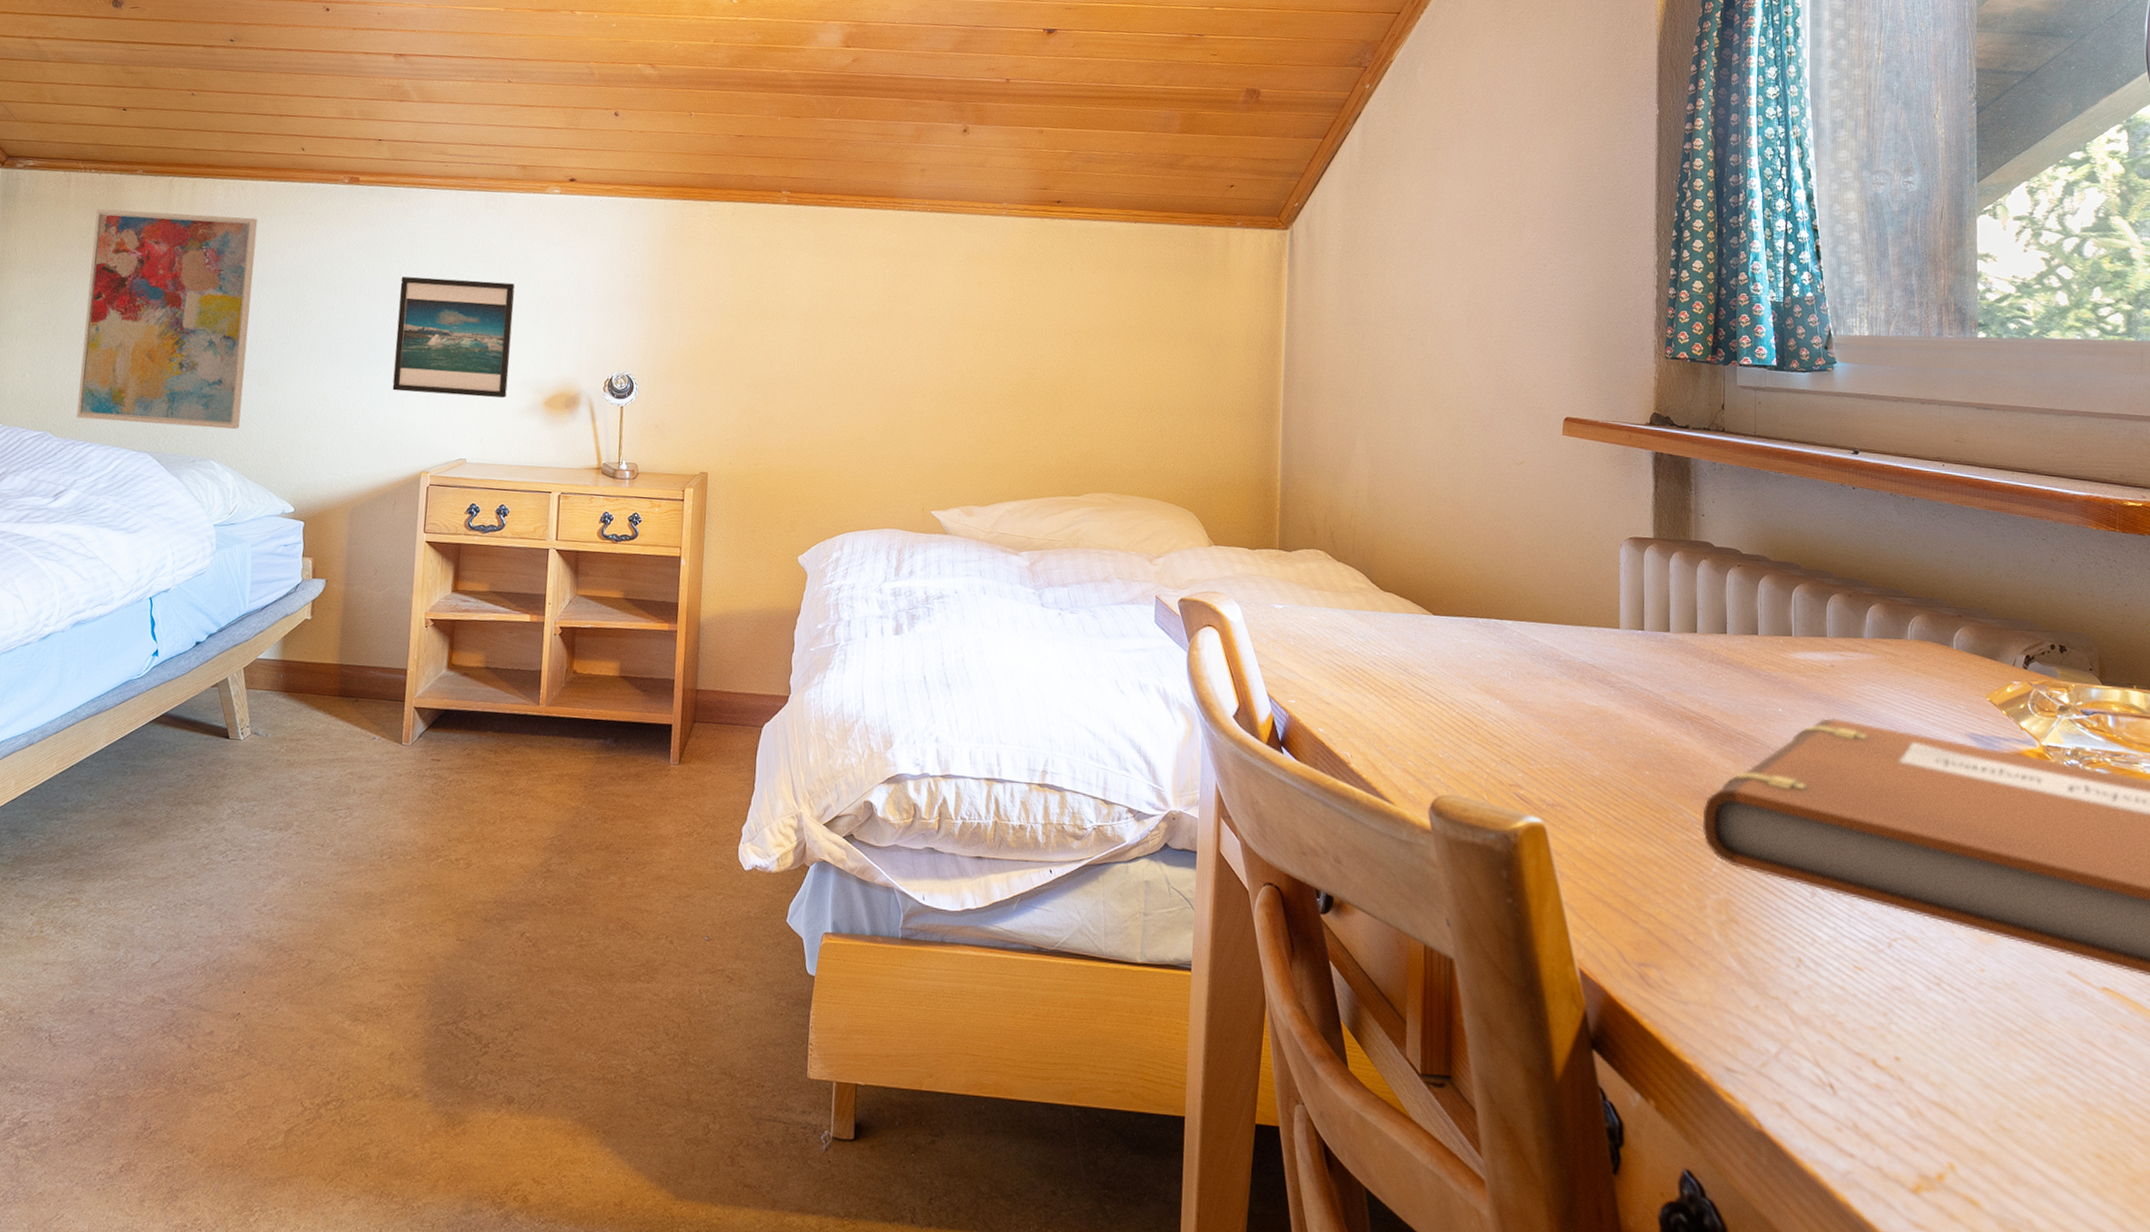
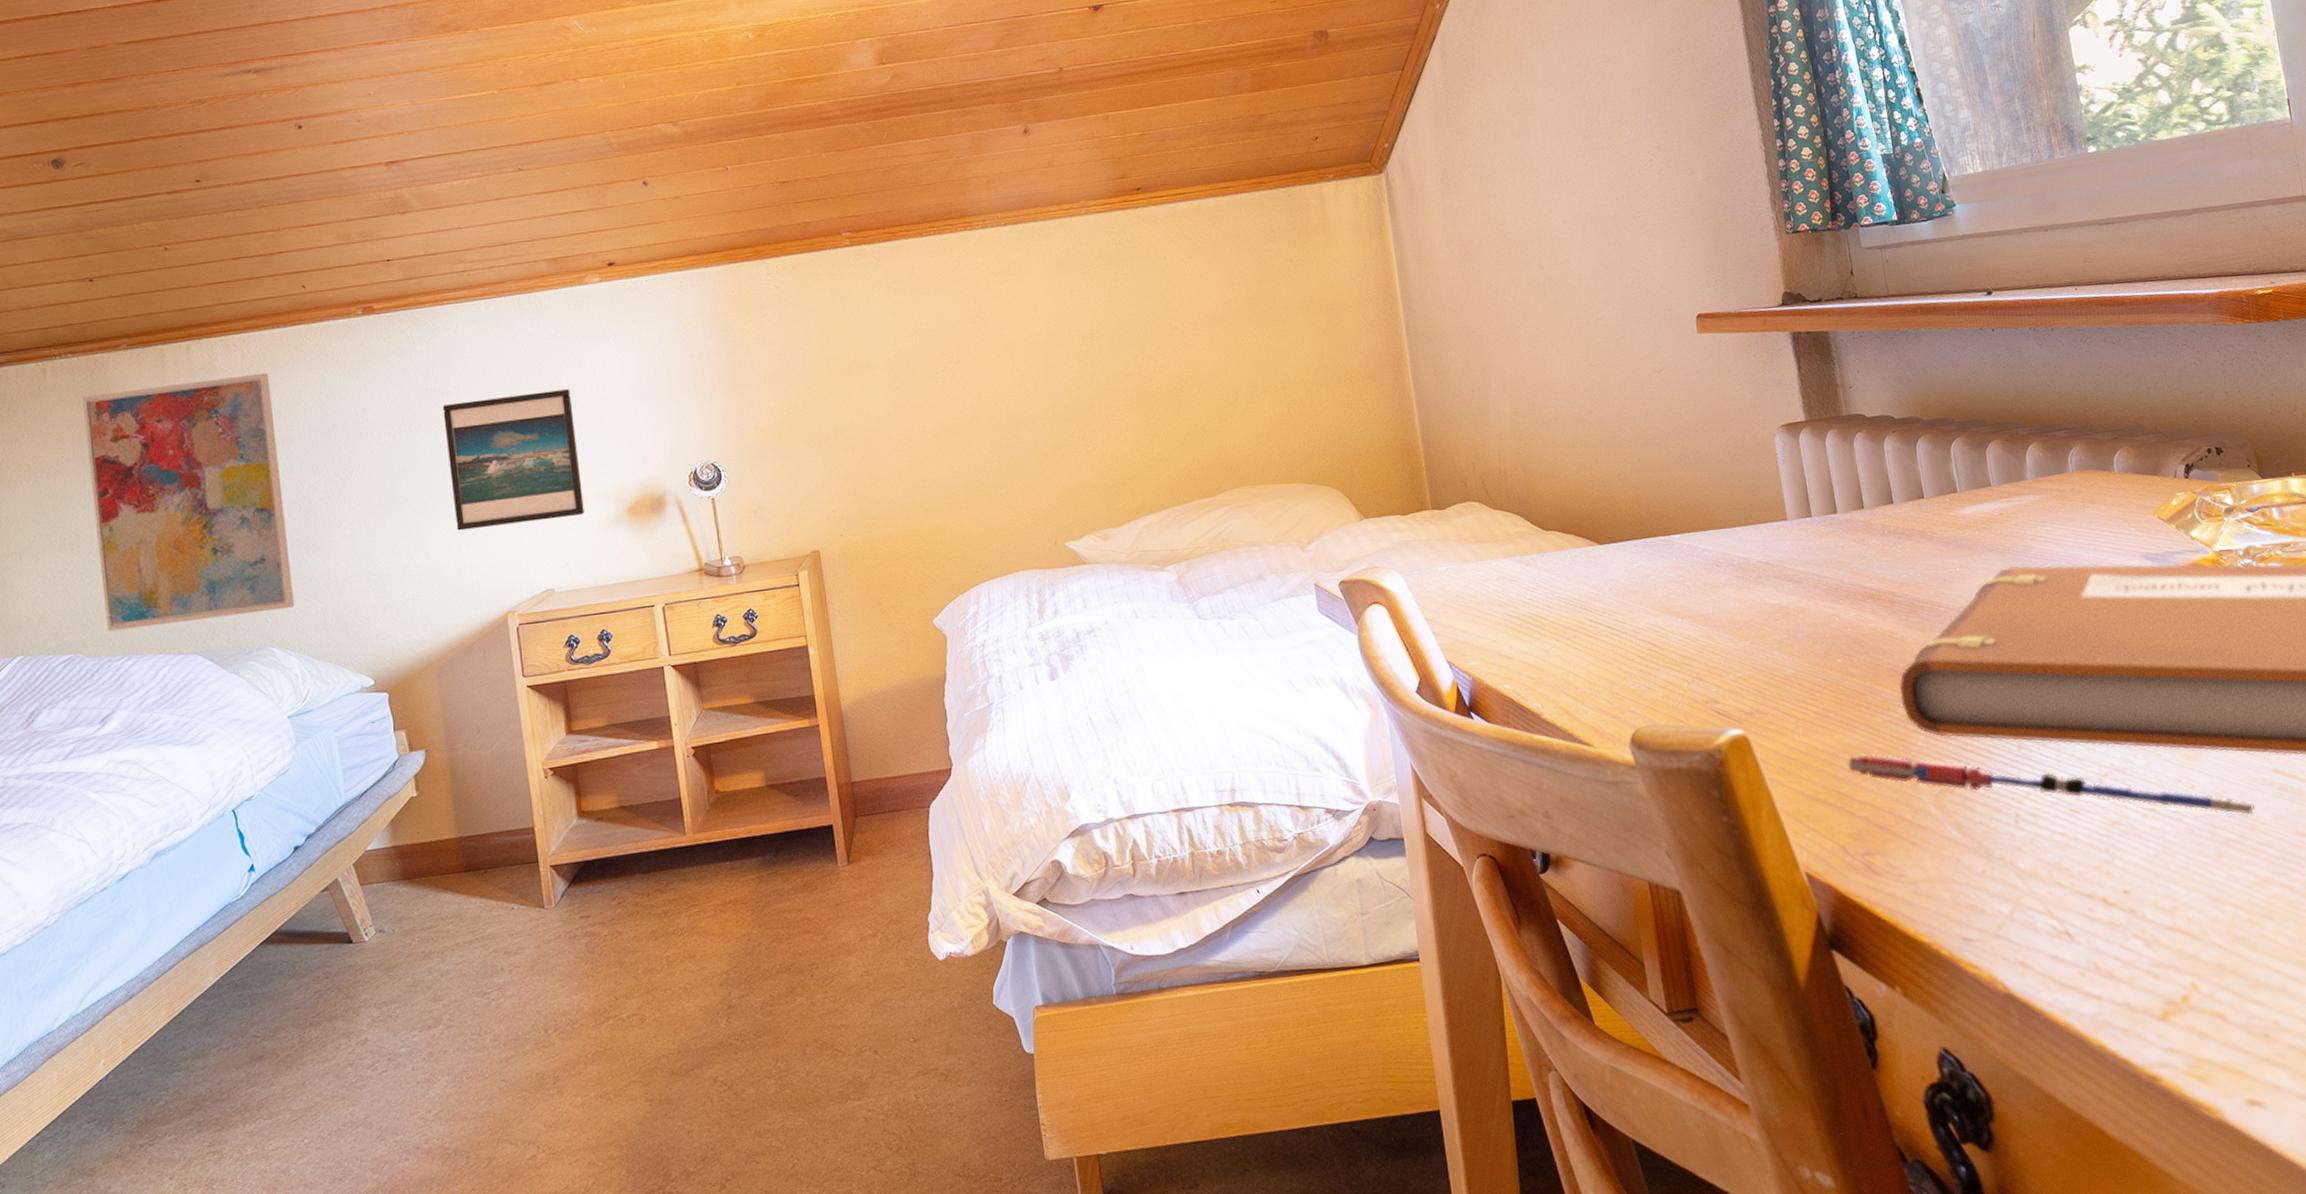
pen: none [1638,866,2043,1012] -> present [1847,753,2255,817]

